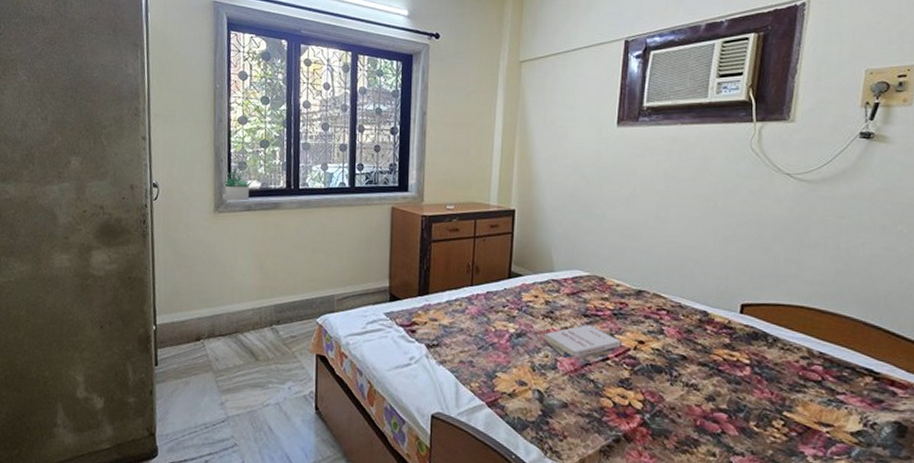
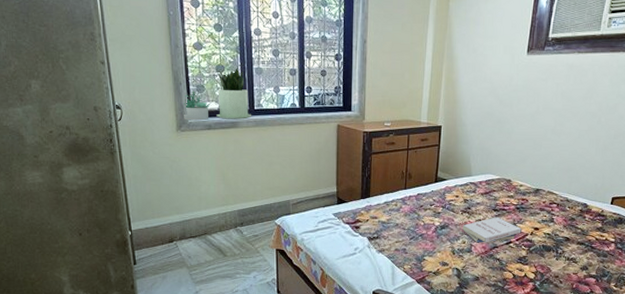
planter: none [257,143,296,200] -> present [216,68,252,120]

